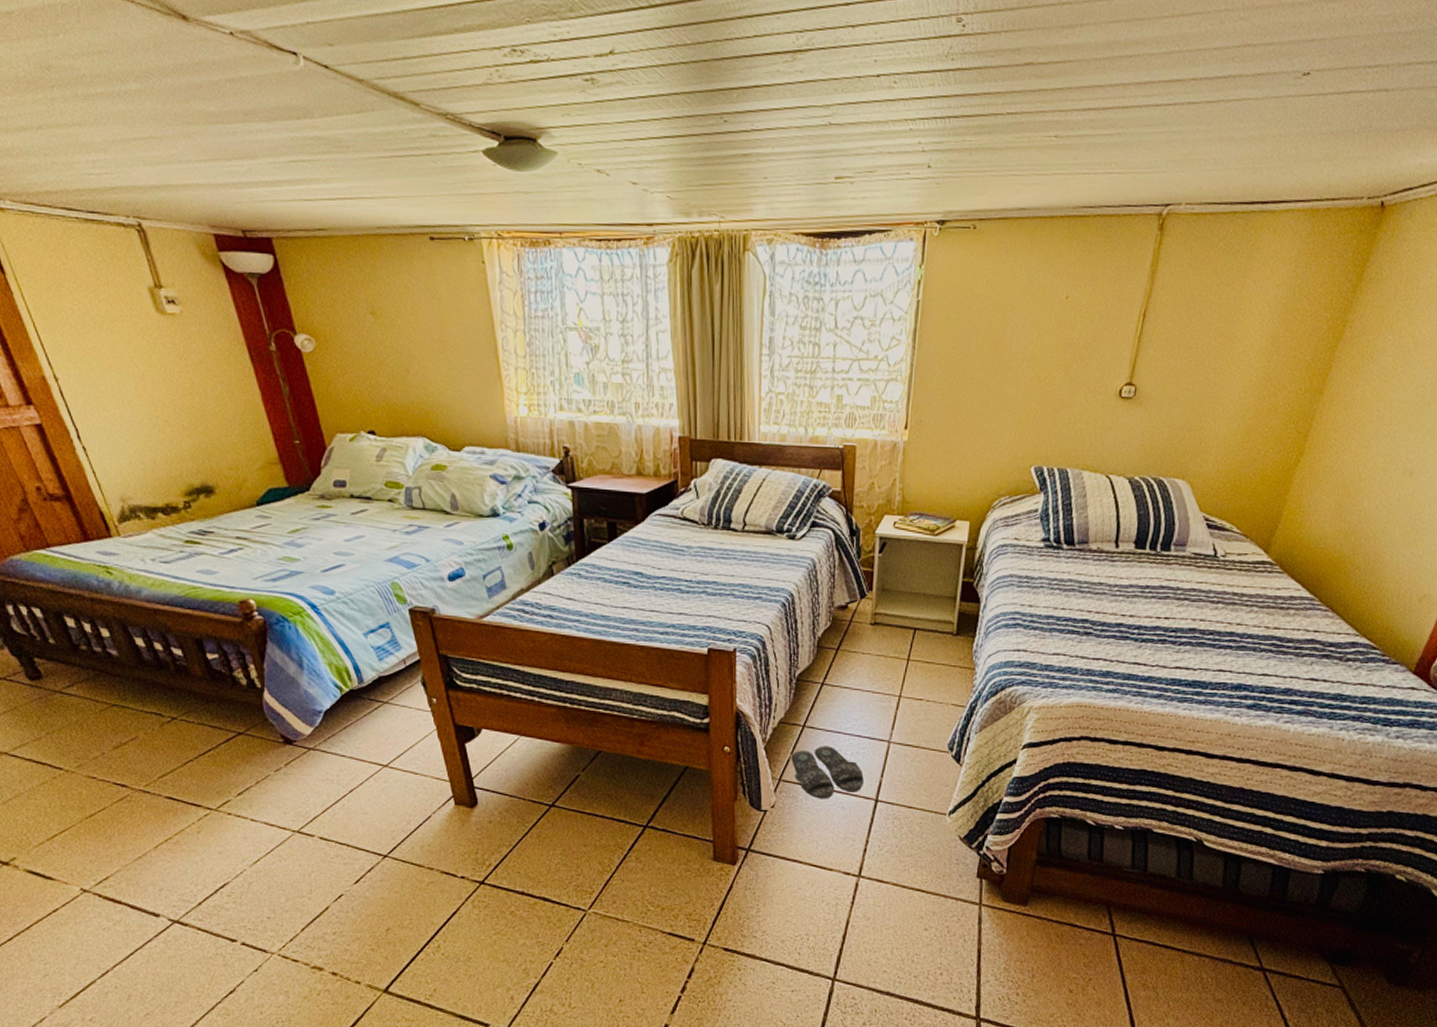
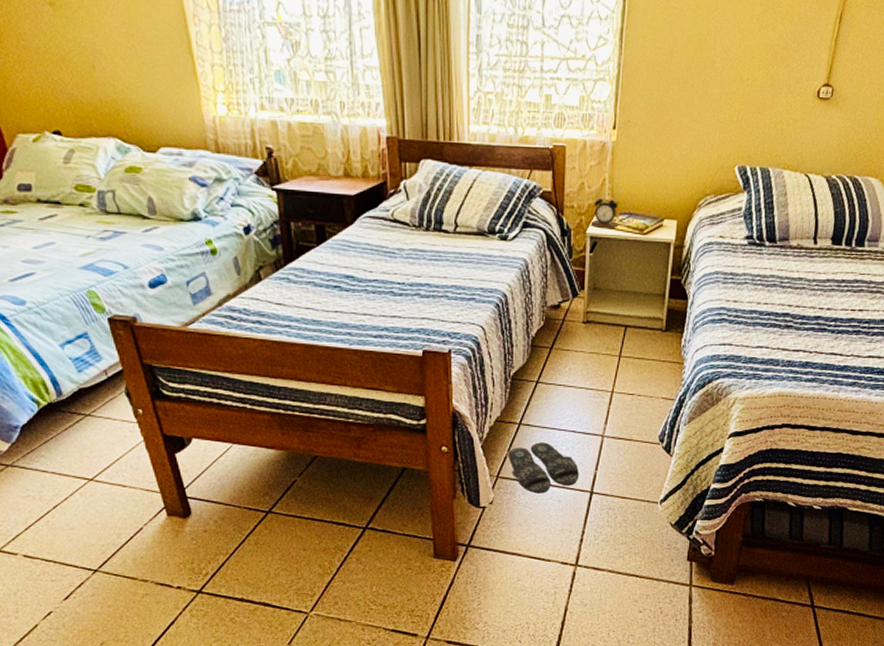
alarm clock: none [880,496,909,529] -> present [590,196,619,228]

